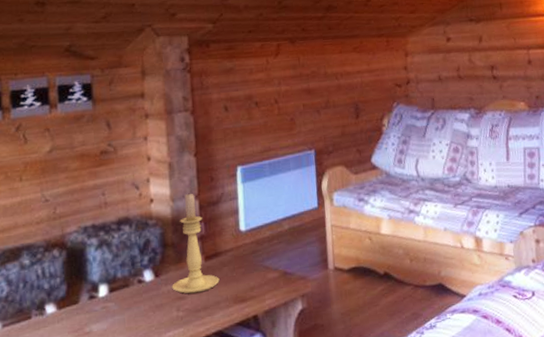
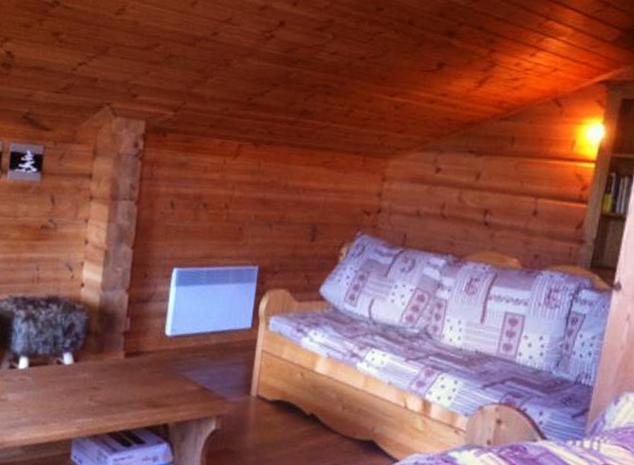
candle holder: present [172,193,220,294] -> none [88,285,136,388]

